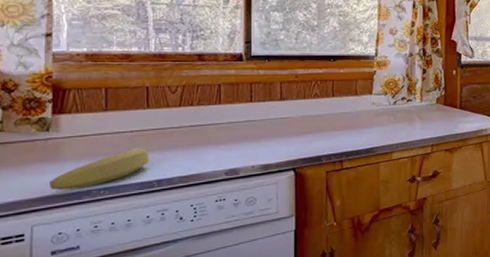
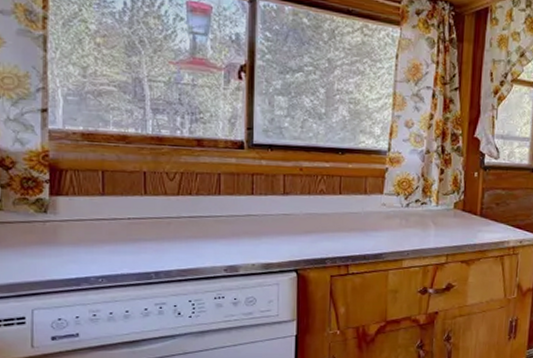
banana: present [48,148,149,191] -> none [47,236,147,276]

